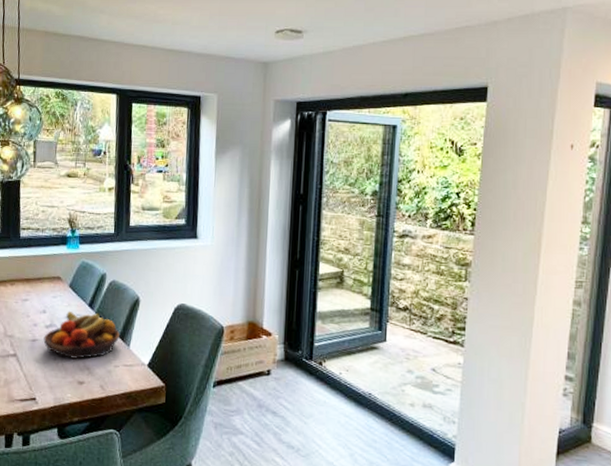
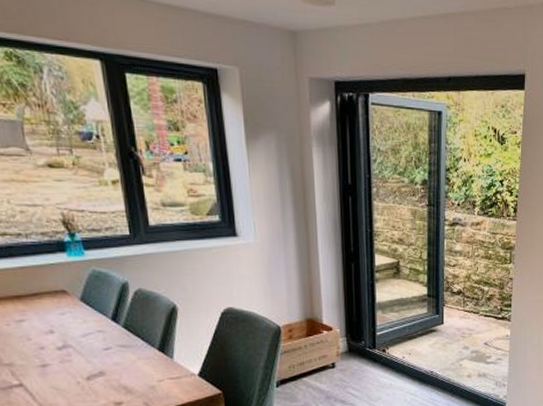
fruit bowl: present [43,310,121,360] -> none [57,327,160,381]

